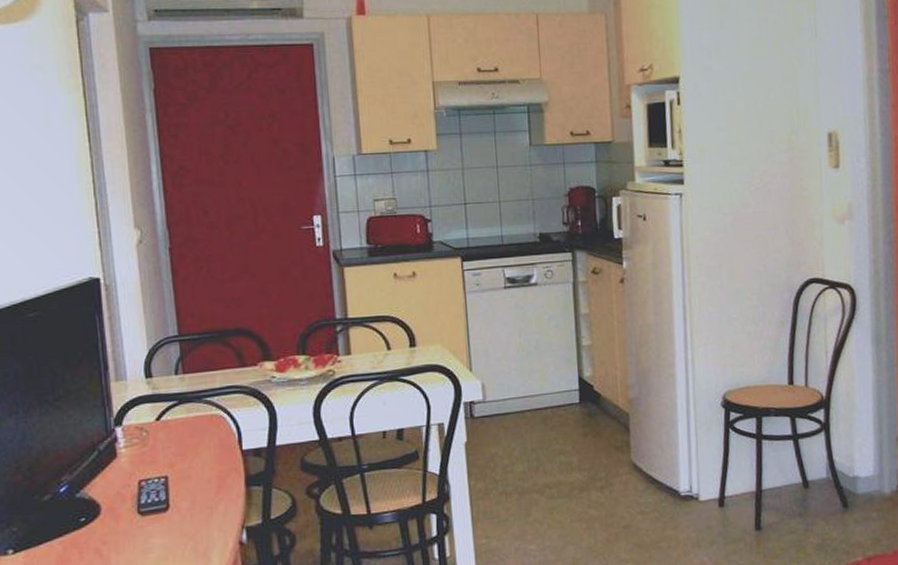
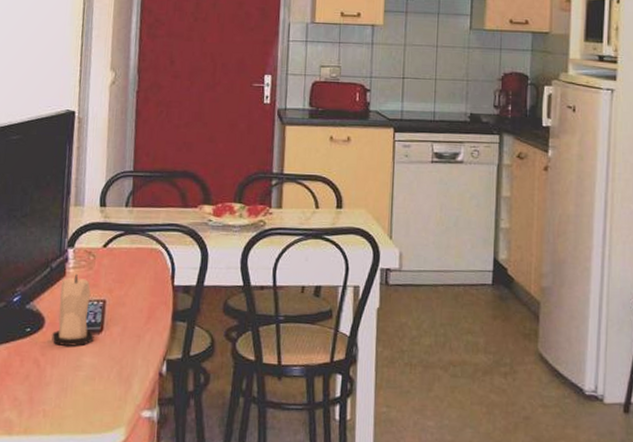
candle: none [111,452,161,531] -> present [51,273,94,346]

